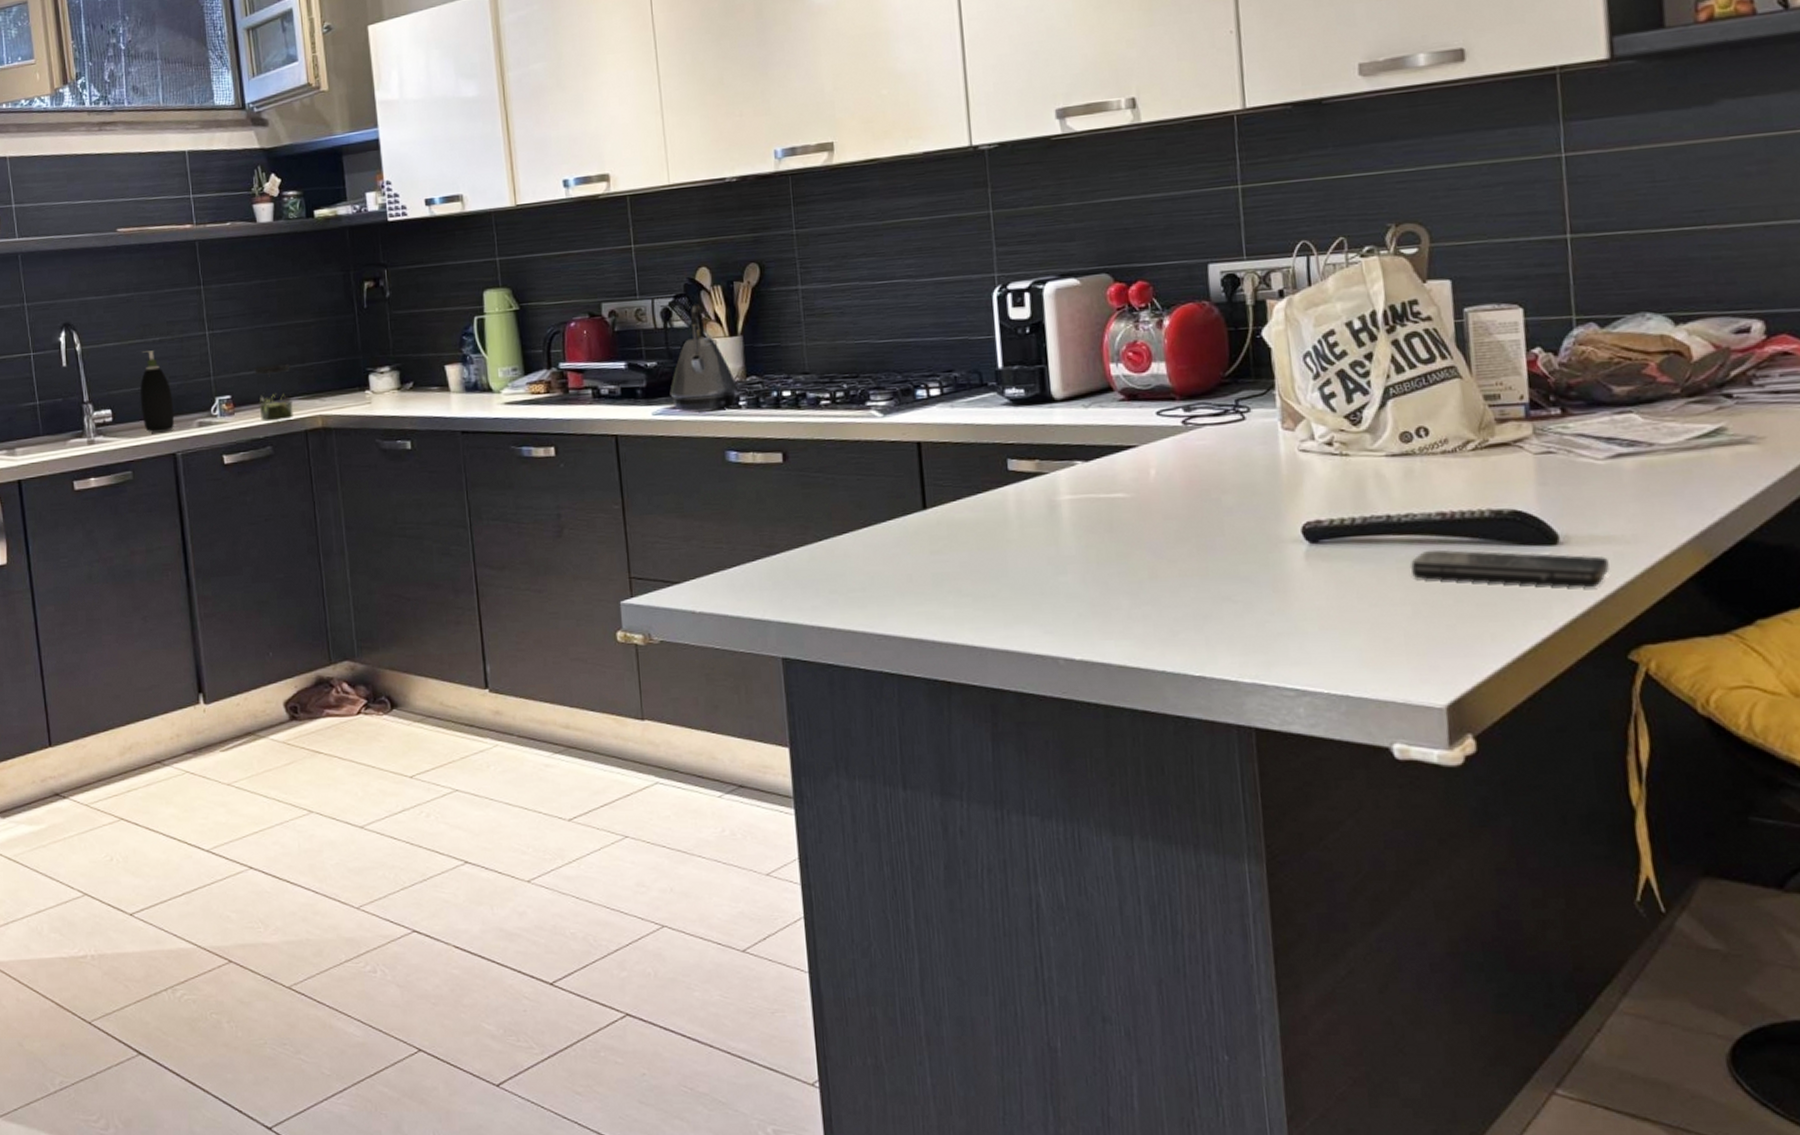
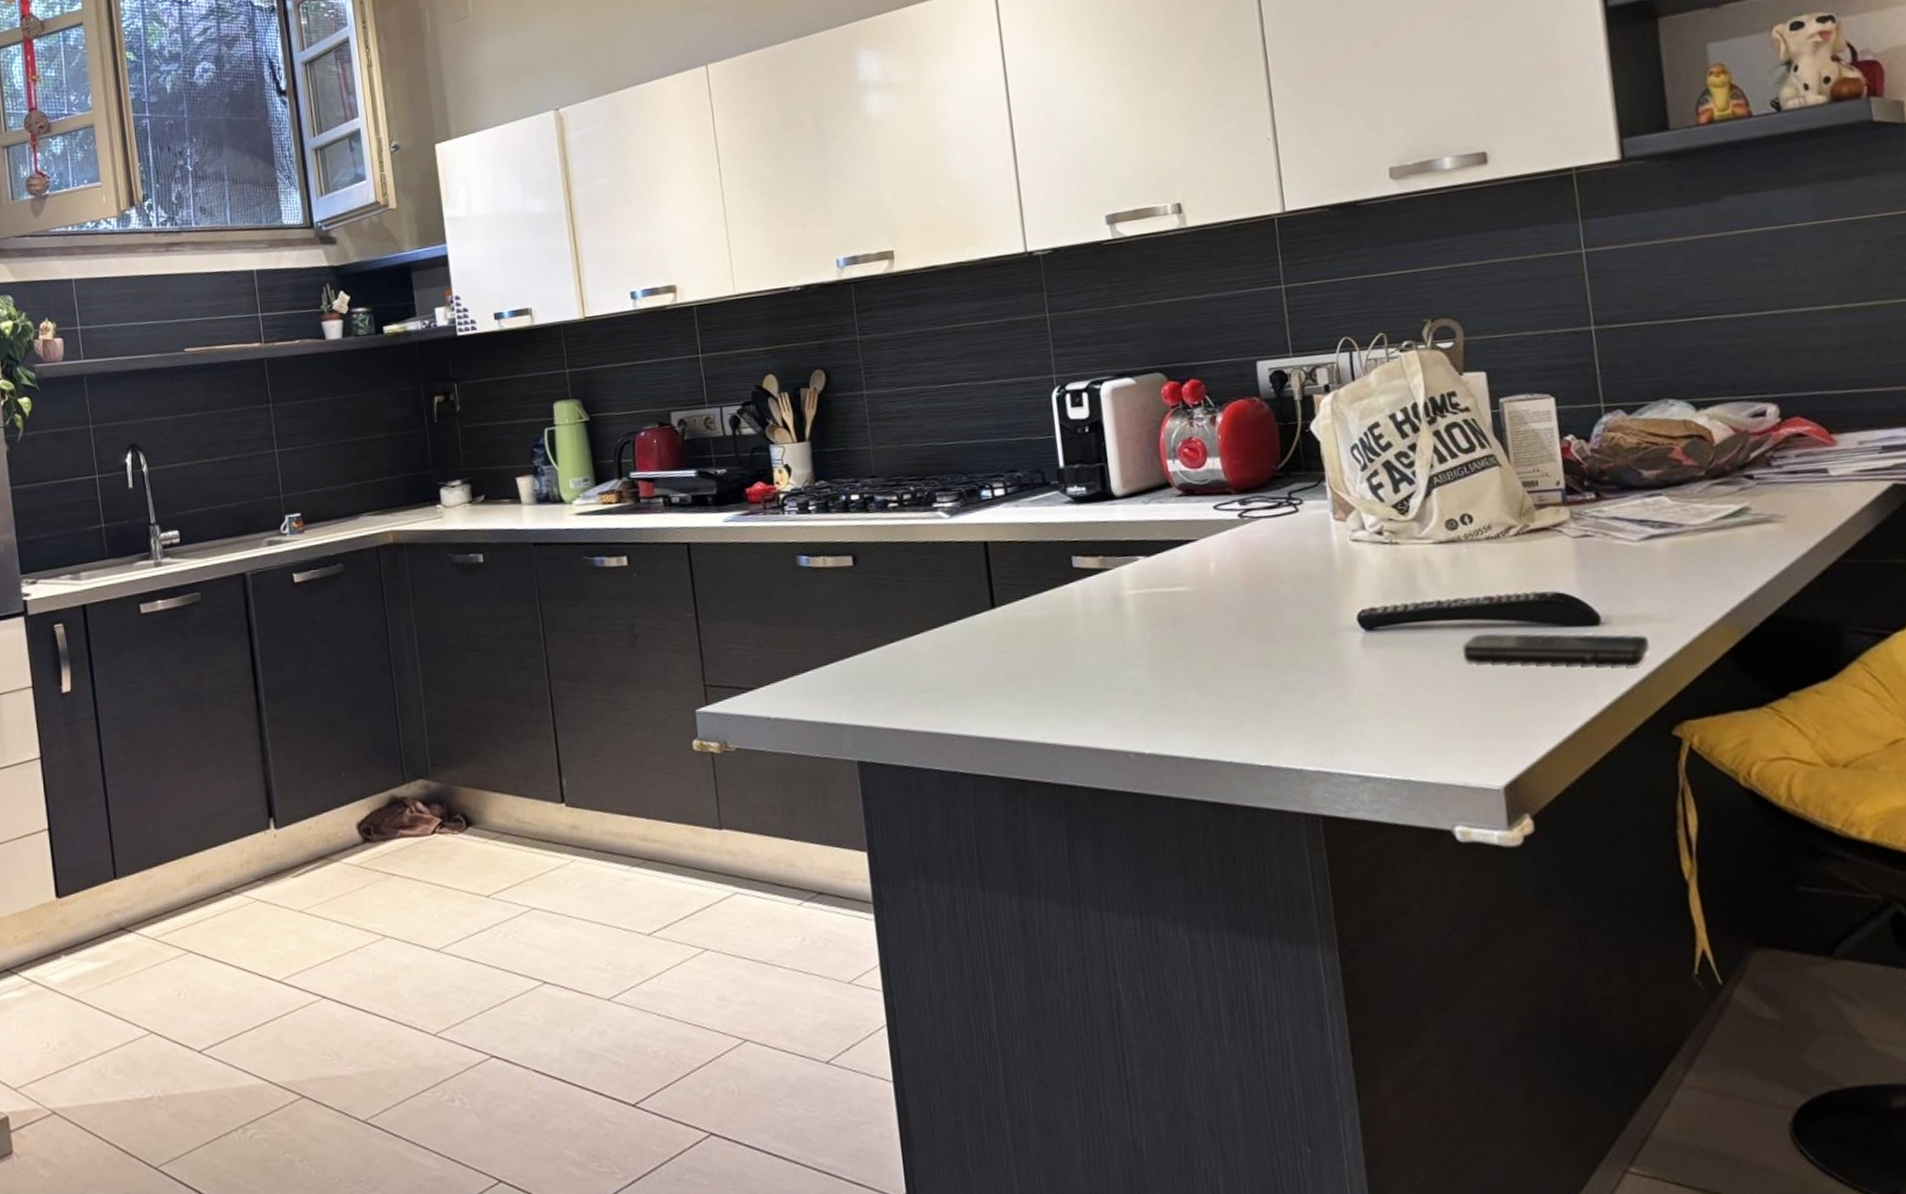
soap dispenser: present [139,350,175,433] -> none [207,470,244,553]
jar: present [254,363,293,422] -> none [324,479,364,539]
kettle: present [669,302,737,413] -> none [740,409,807,519]

